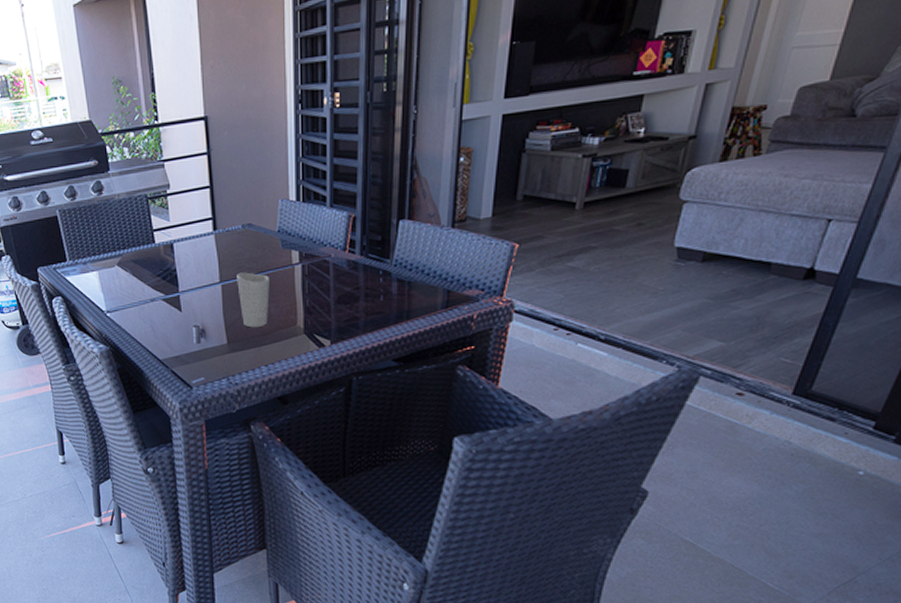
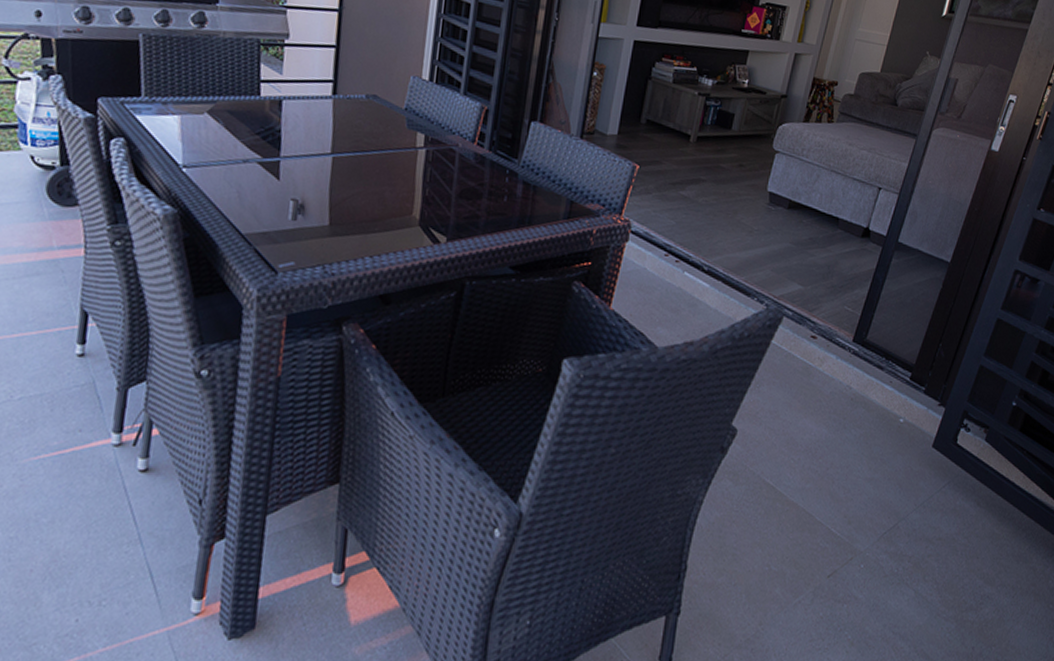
cup: present [237,272,270,328] -> none [351,146,389,212]

